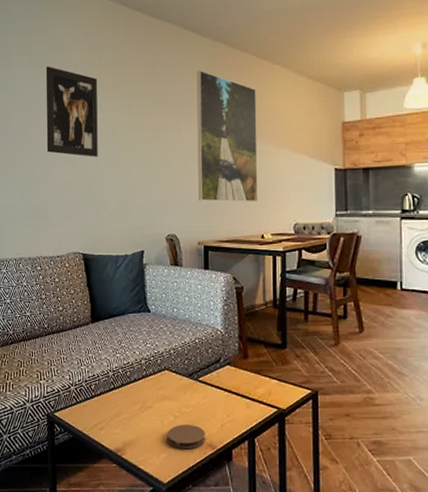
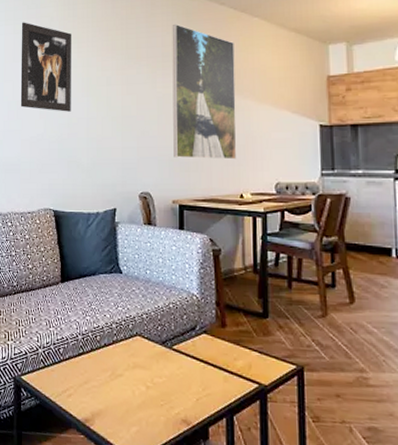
coaster: present [167,424,205,450] -> none [138,396,179,424]

